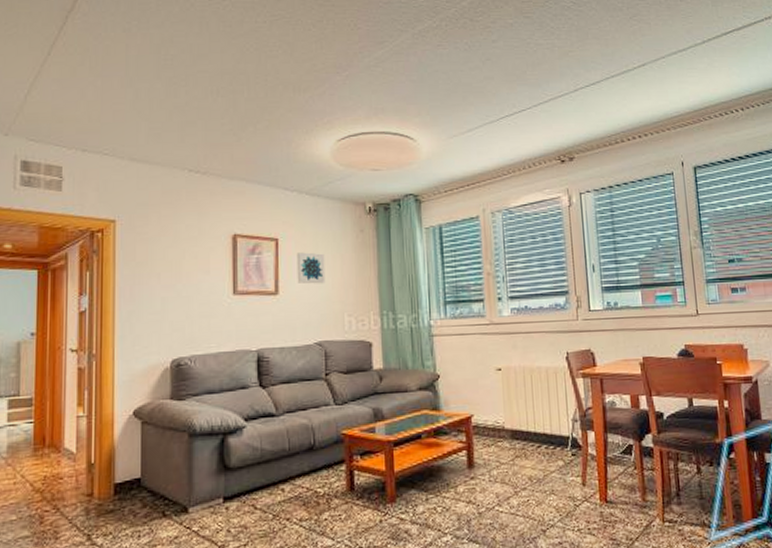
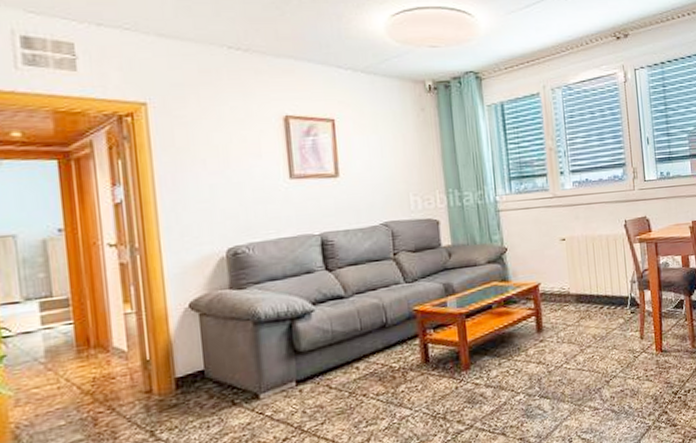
wall art: present [296,252,326,284] -> none [355,132,388,165]

